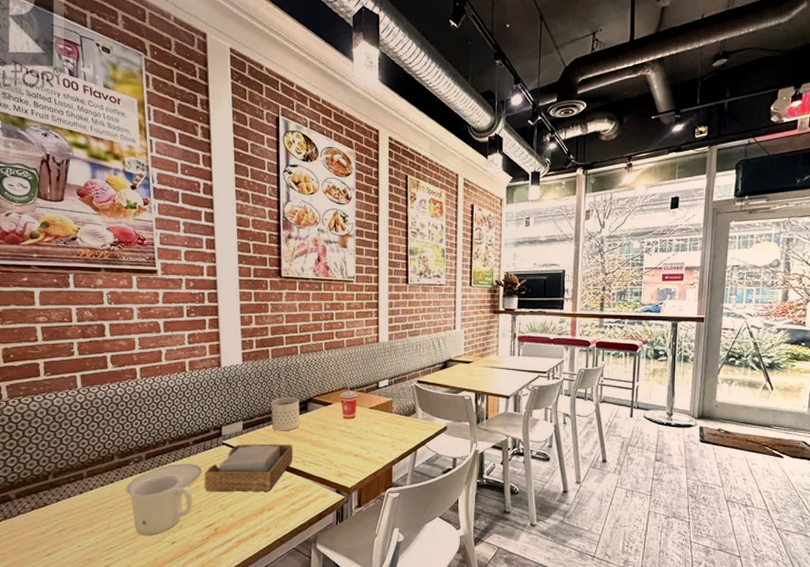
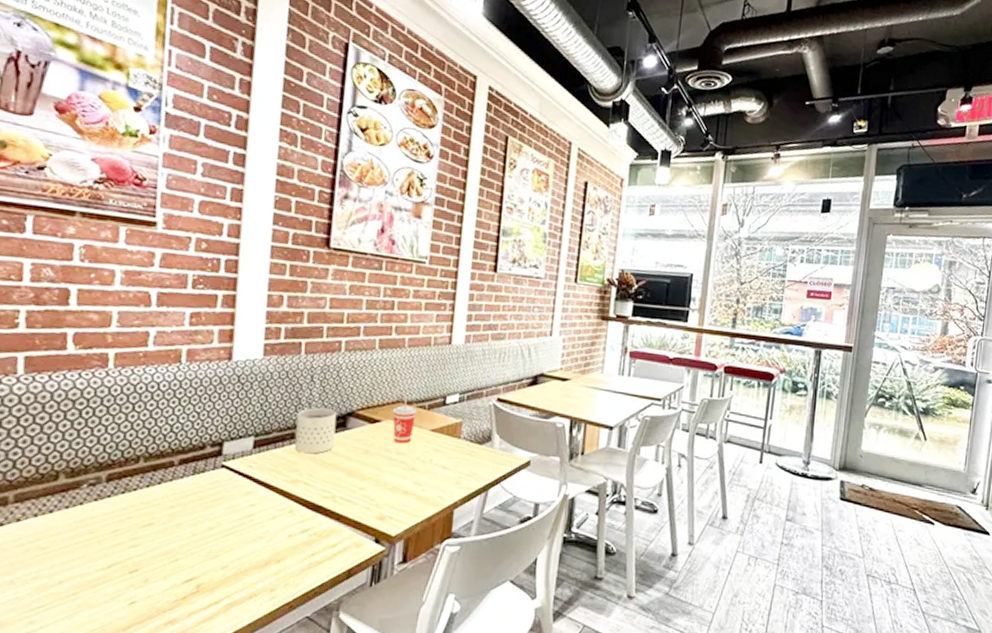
plate: present [126,464,202,495] -> none [70,490,188,531]
mug: present [130,476,193,535] -> none [75,506,169,591]
napkin holder: present [204,443,294,492] -> none [187,468,321,536]

